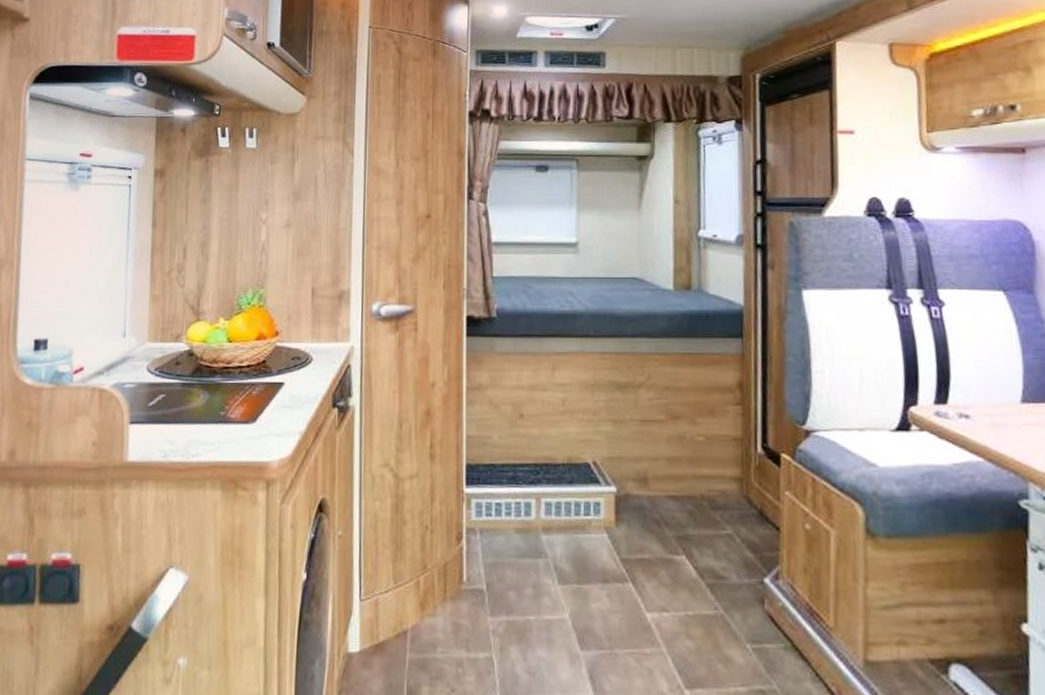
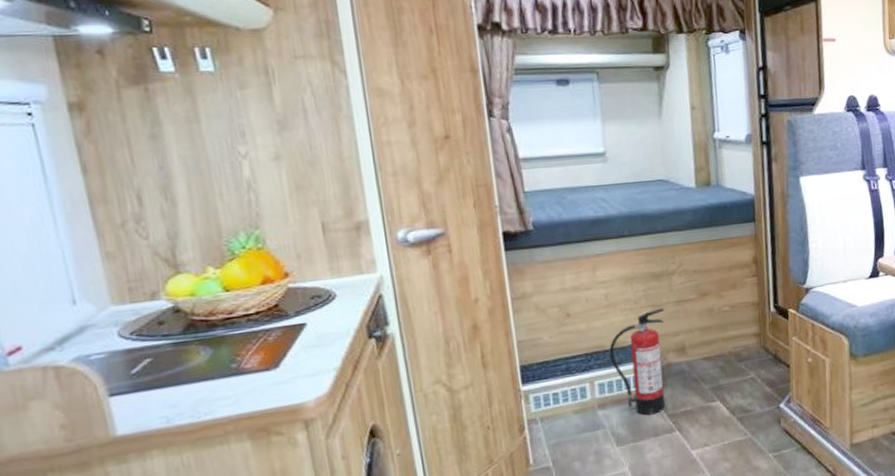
fire extinguisher: none [561,425,626,554] -> present [609,307,666,416]

